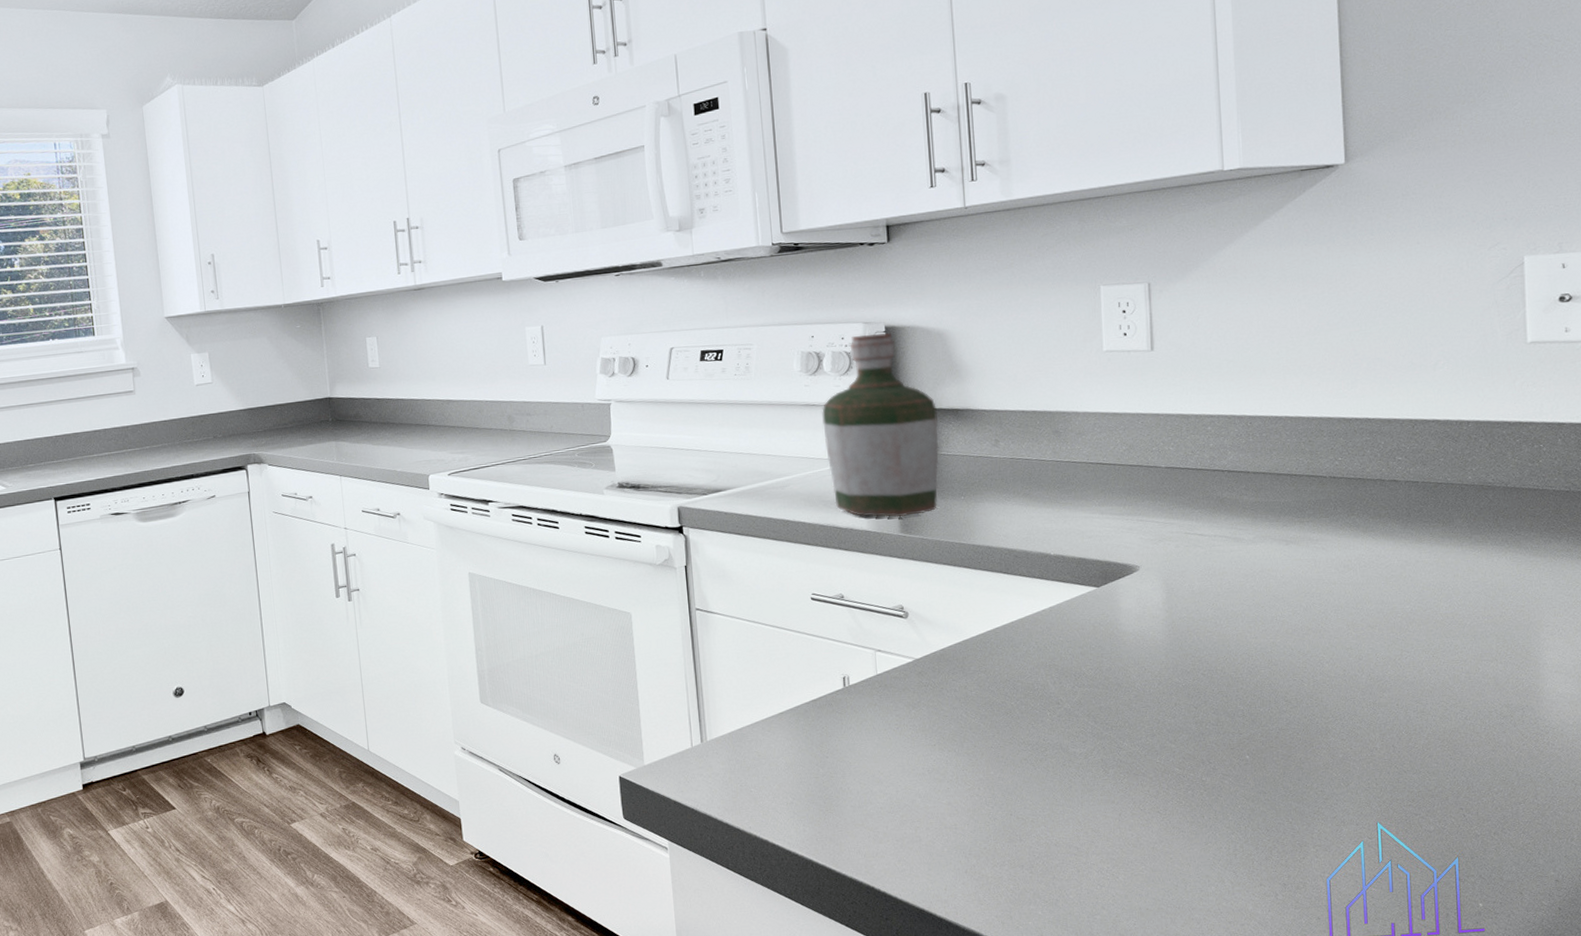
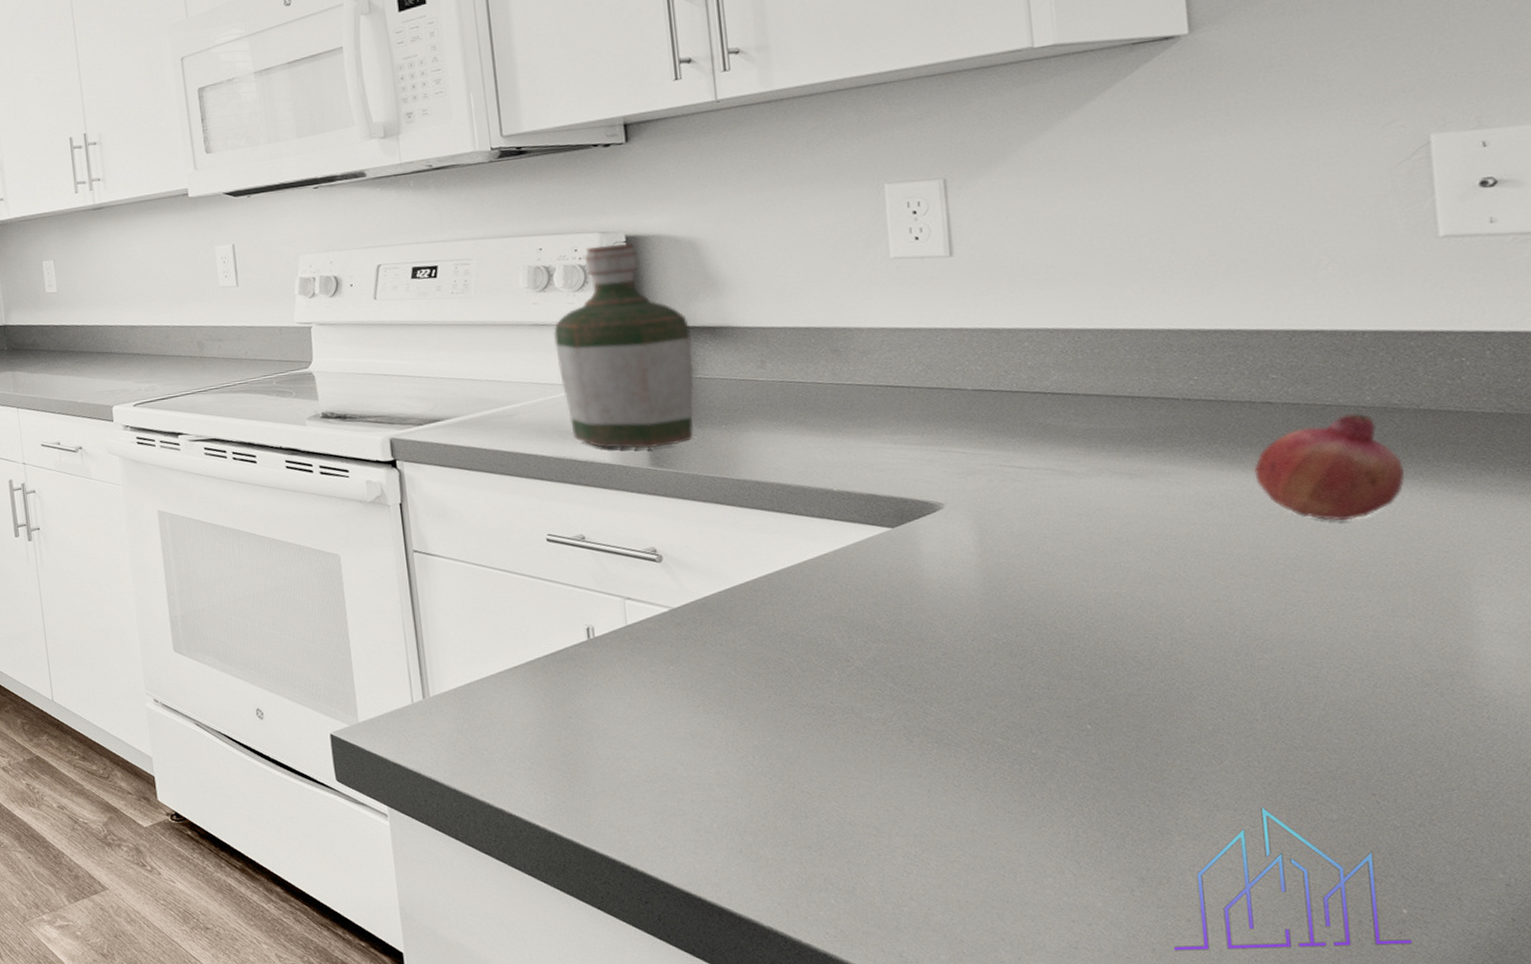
fruit: none [1382,490,1495,581] -> present [1254,413,1406,521]

